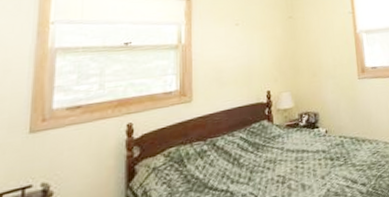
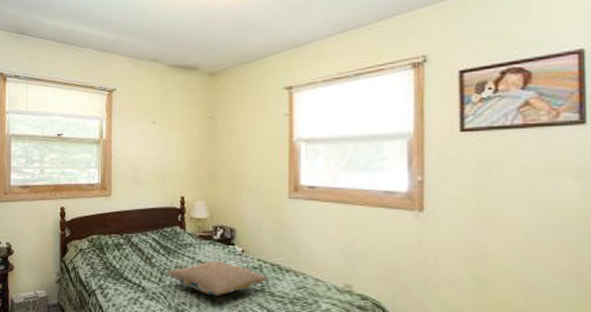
pillow: none [257,145,349,182] -> present [167,260,267,296]

